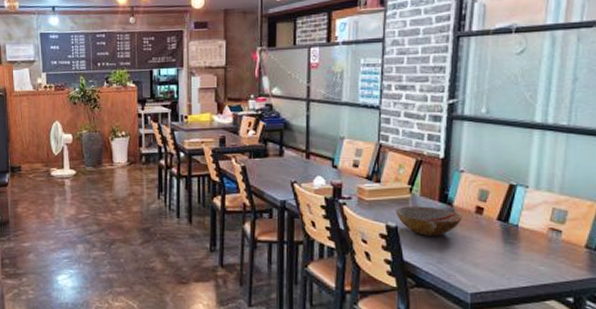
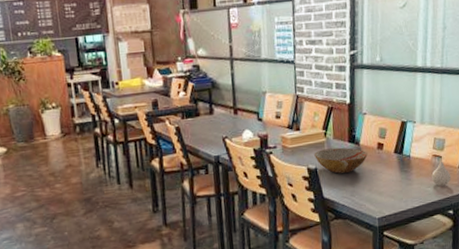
vase: none [546,236,574,267] -> present [432,161,452,186]

